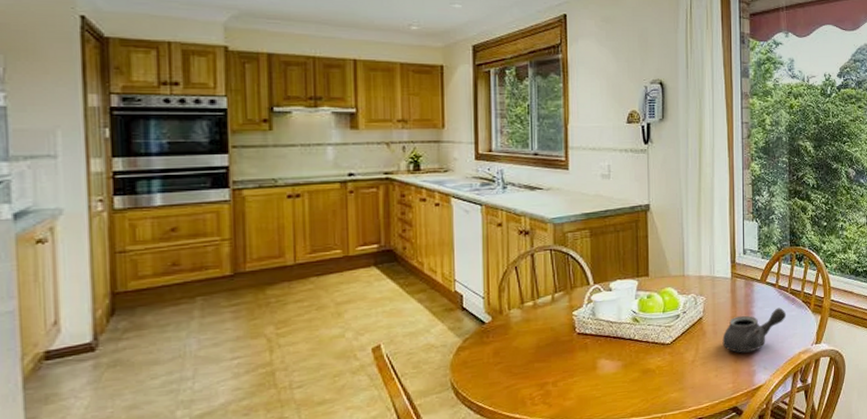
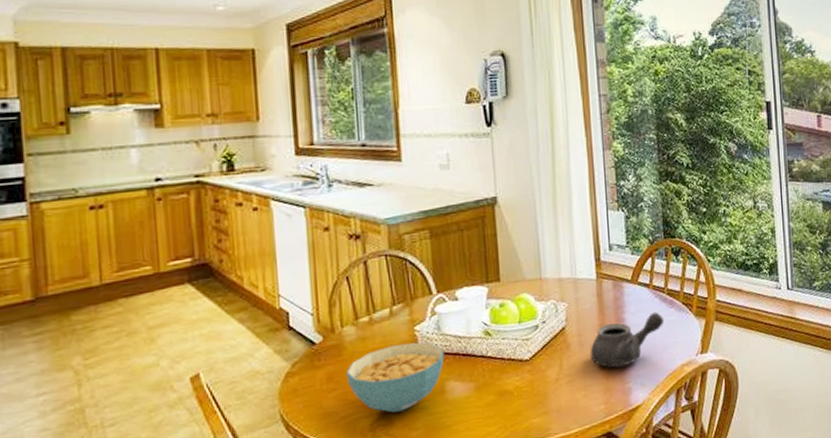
cereal bowl: none [511,325,597,385] -> present [346,342,444,413]

